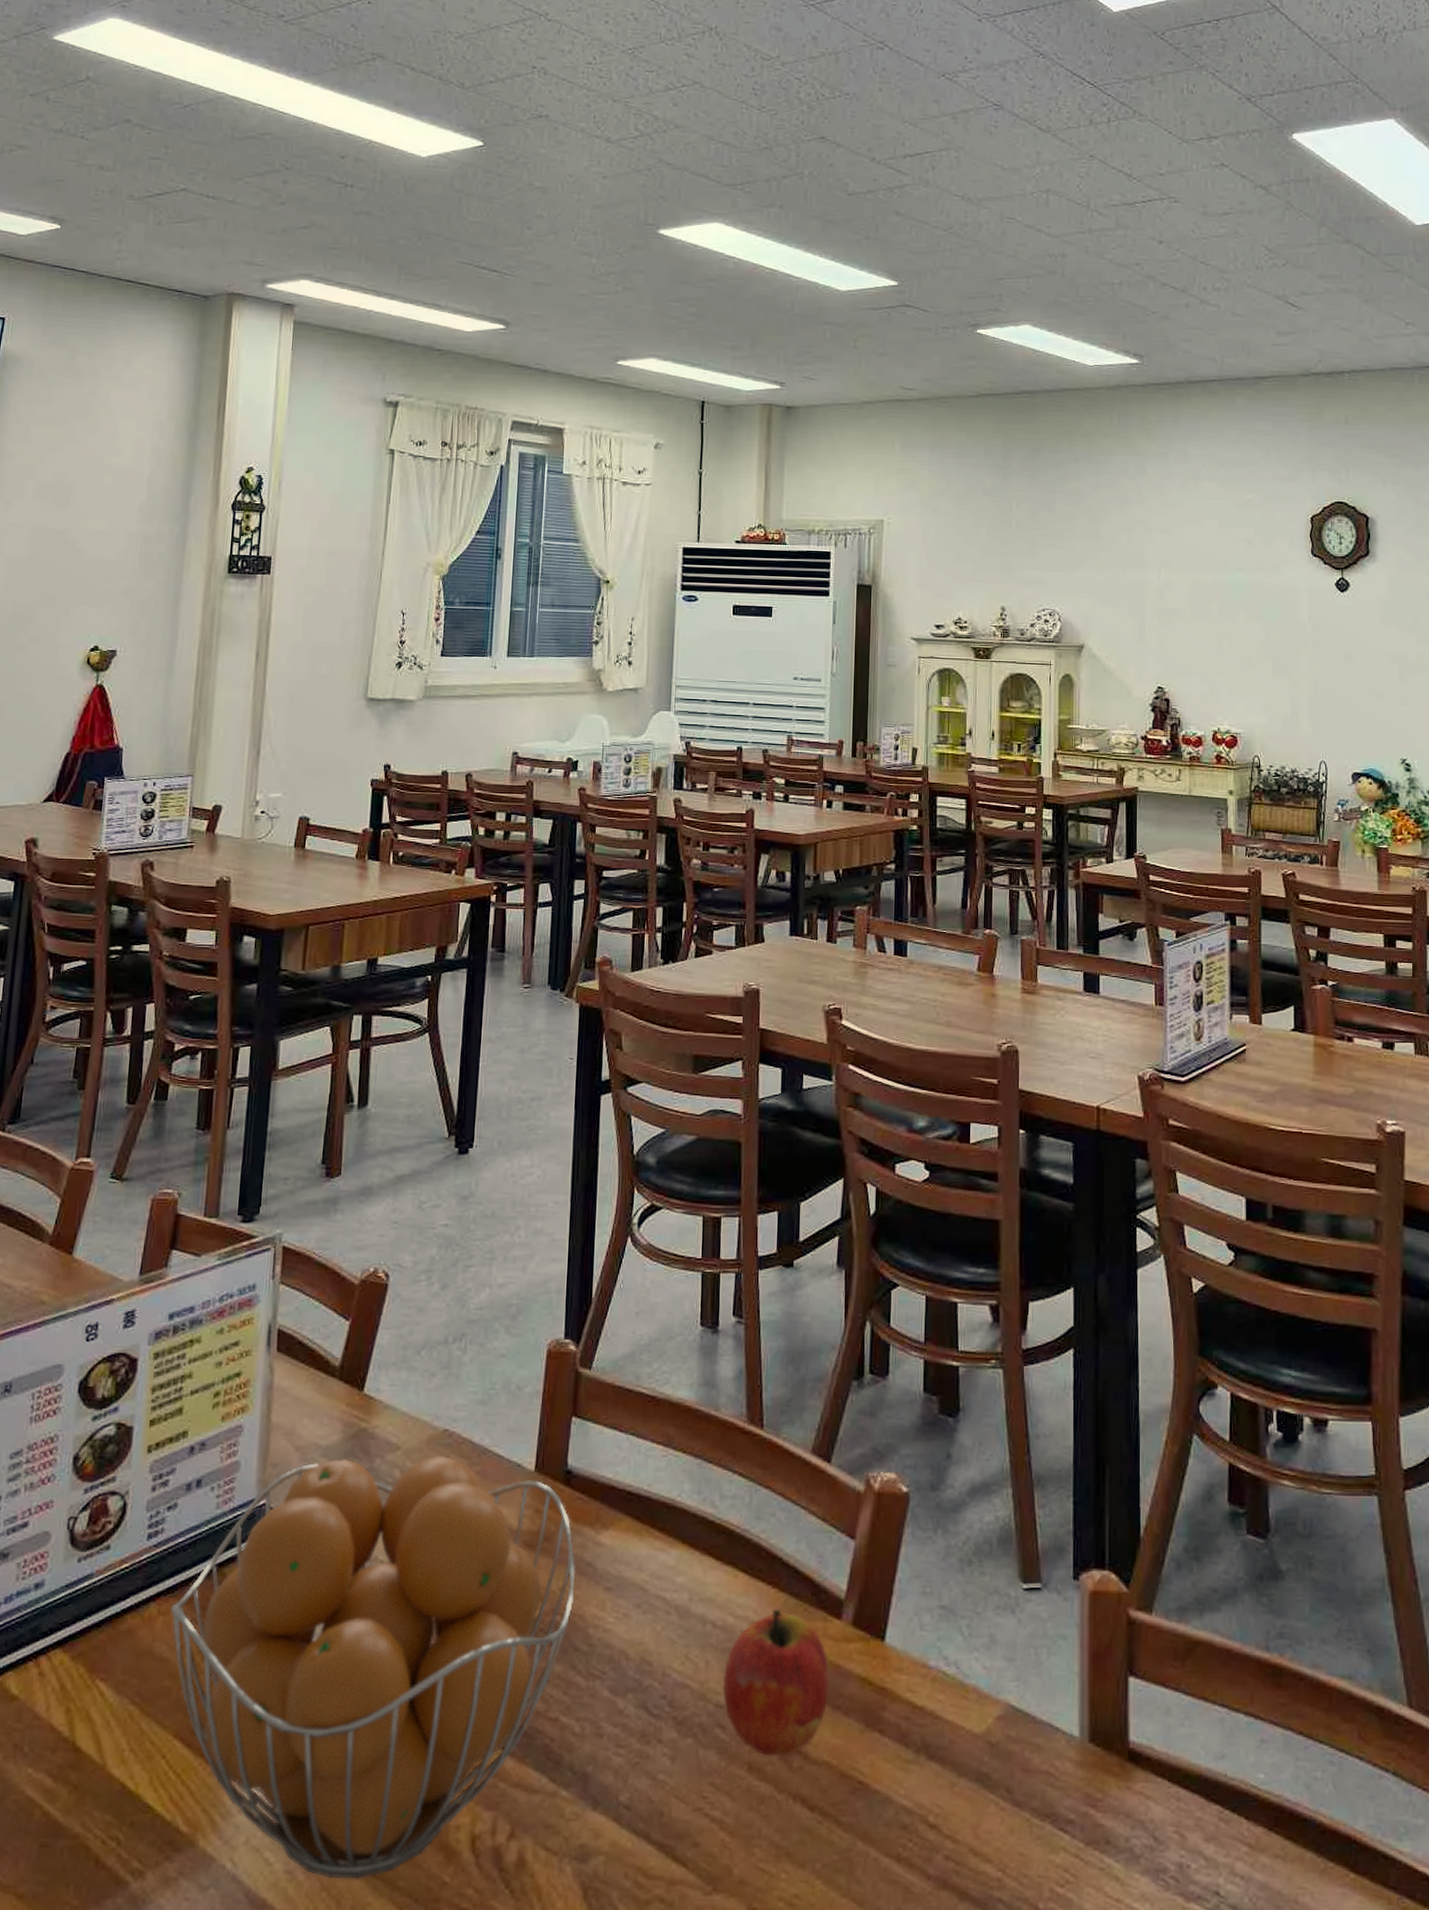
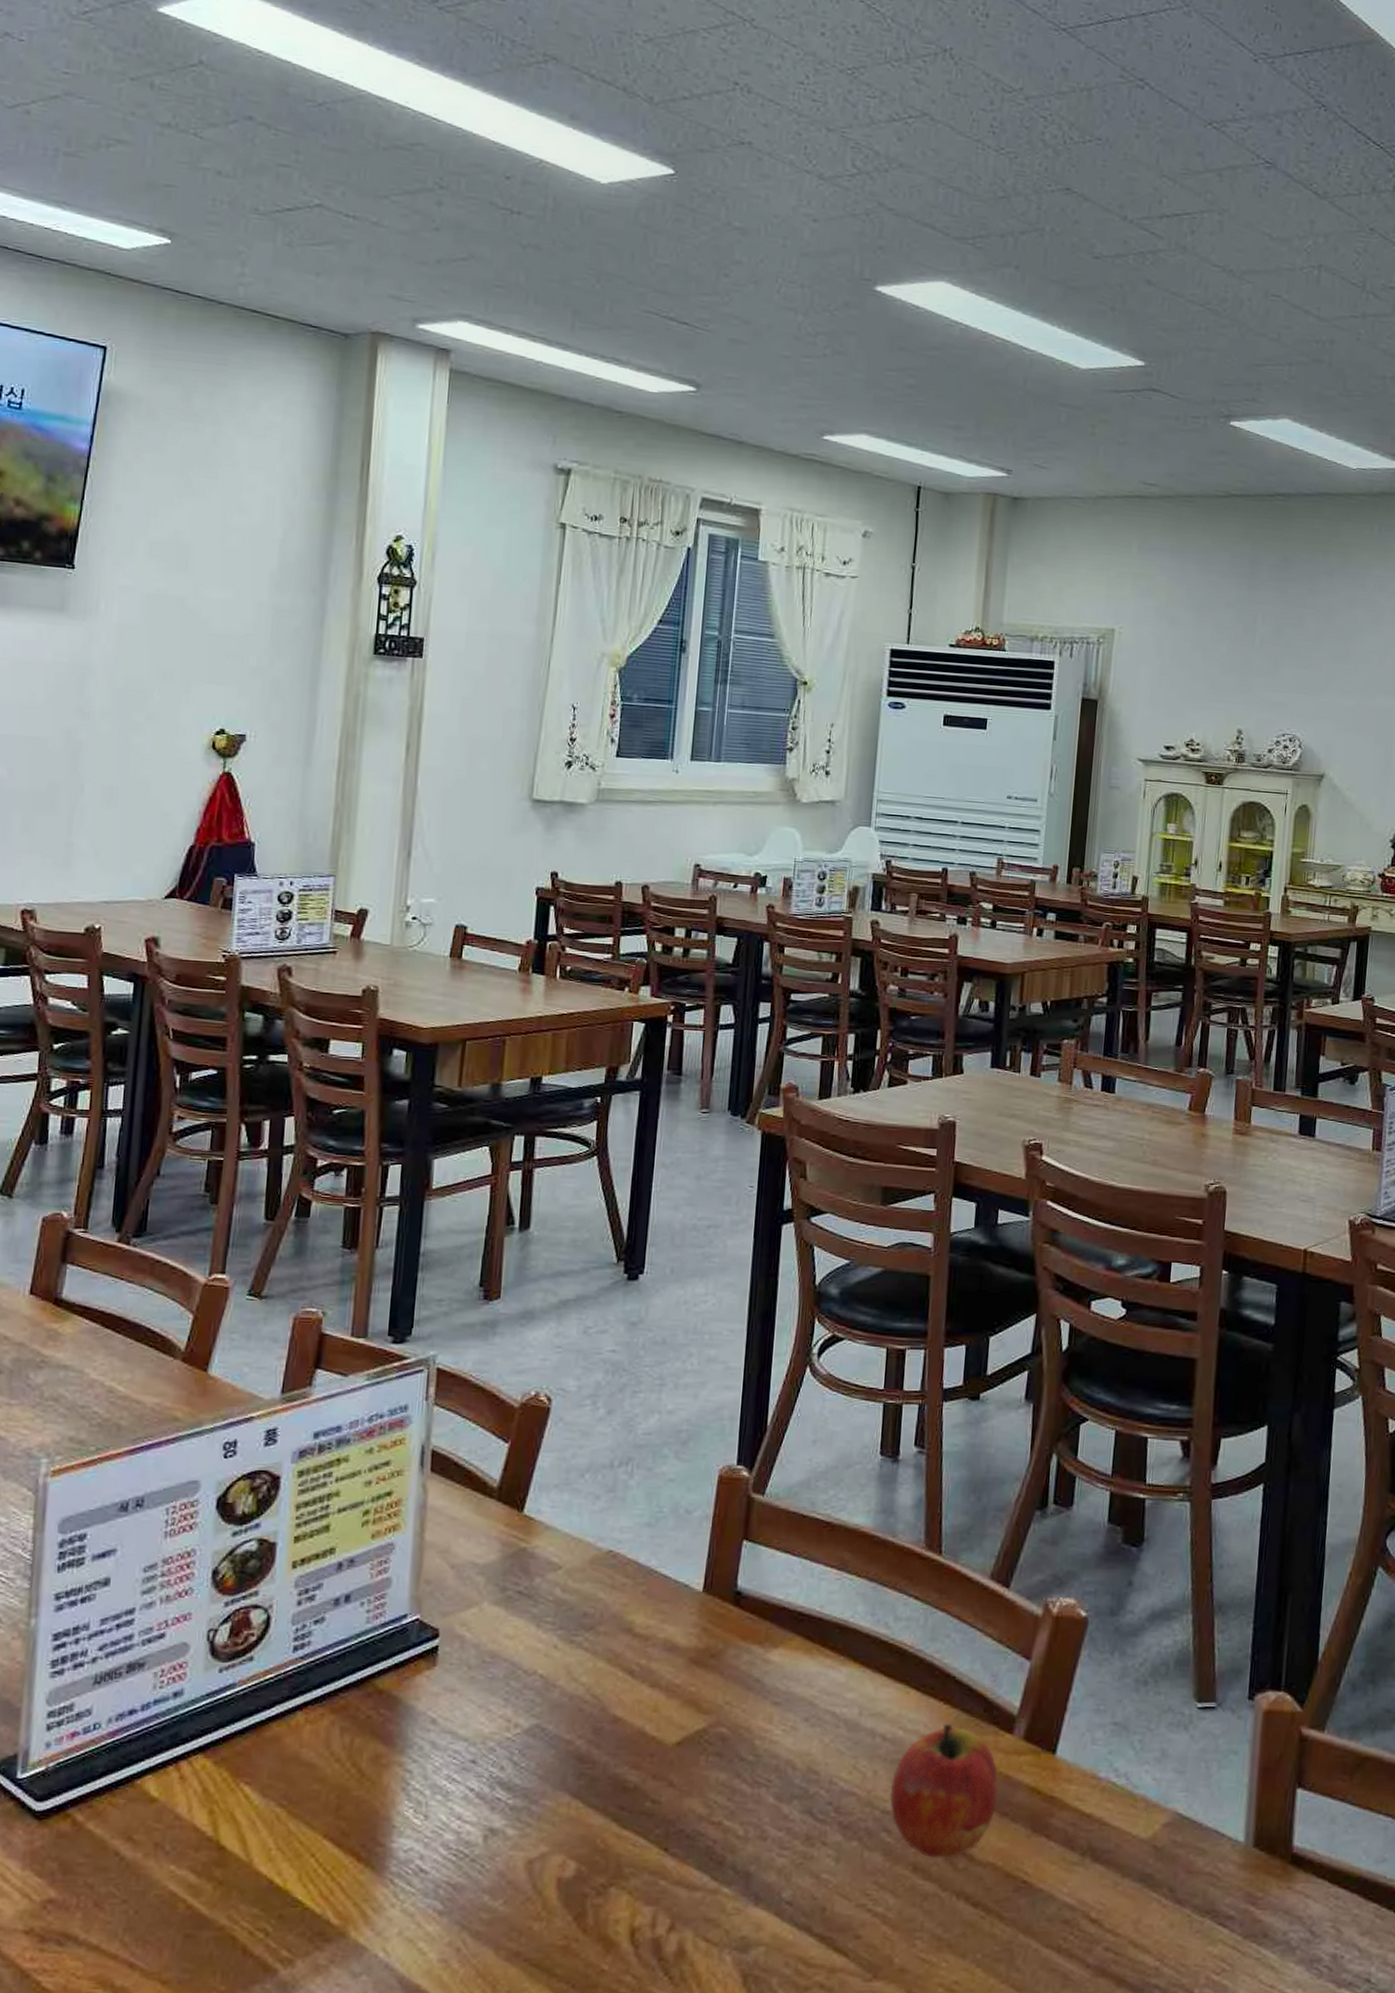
fruit basket: present [170,1455,576,1879] -> none [318,1575,744,1967]

